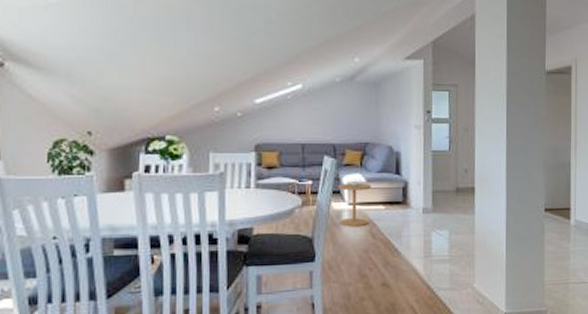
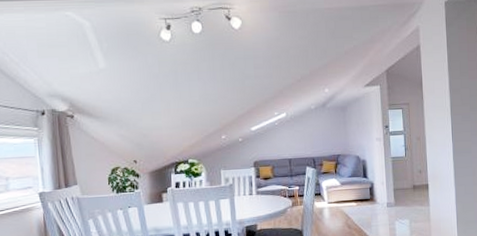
side table: present [338,182,372,227] -> none [319,185,345,221]

